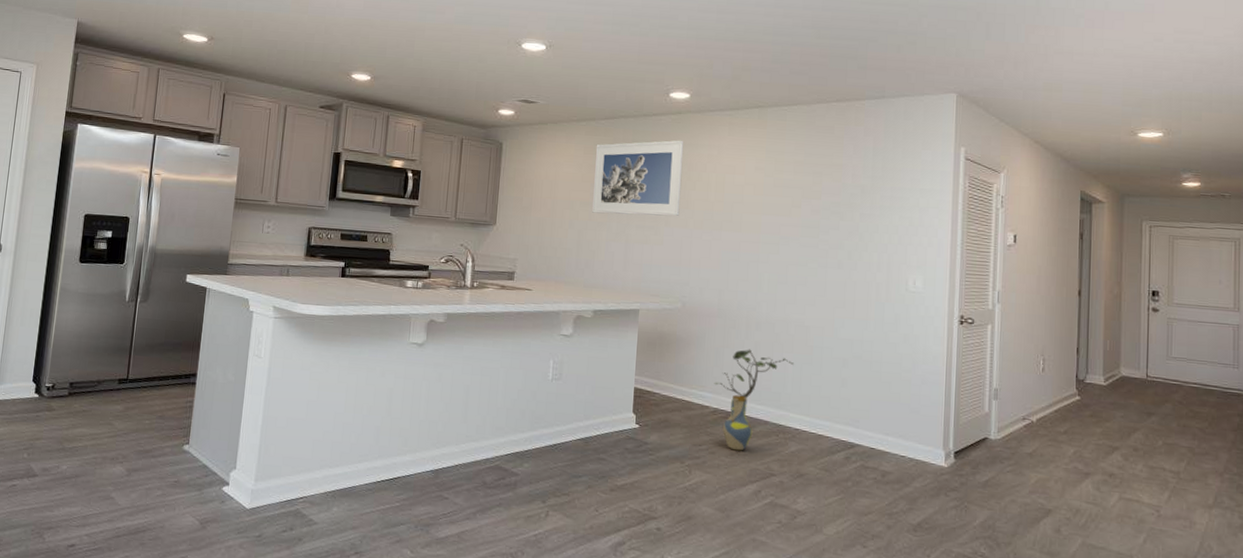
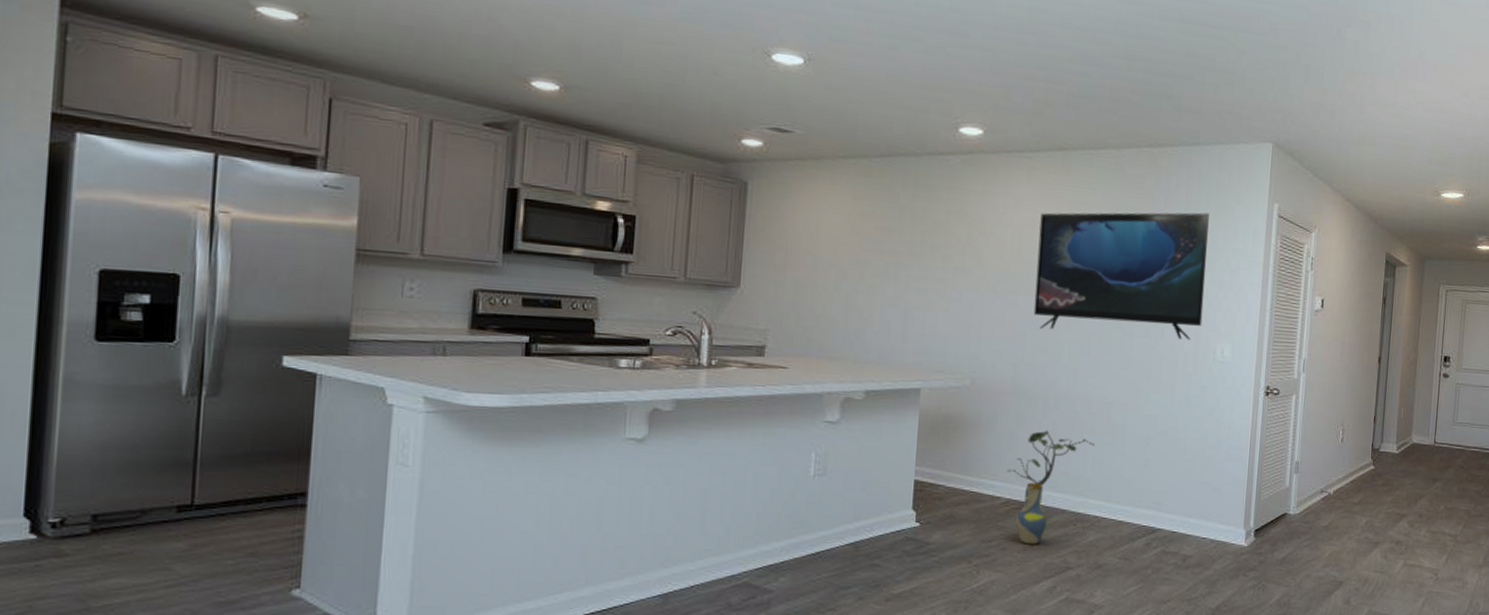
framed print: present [592,140,684,217] -> none [864,185,976,278]
television: none [736,157,897,272] -> present [1033,212,1209,340]

